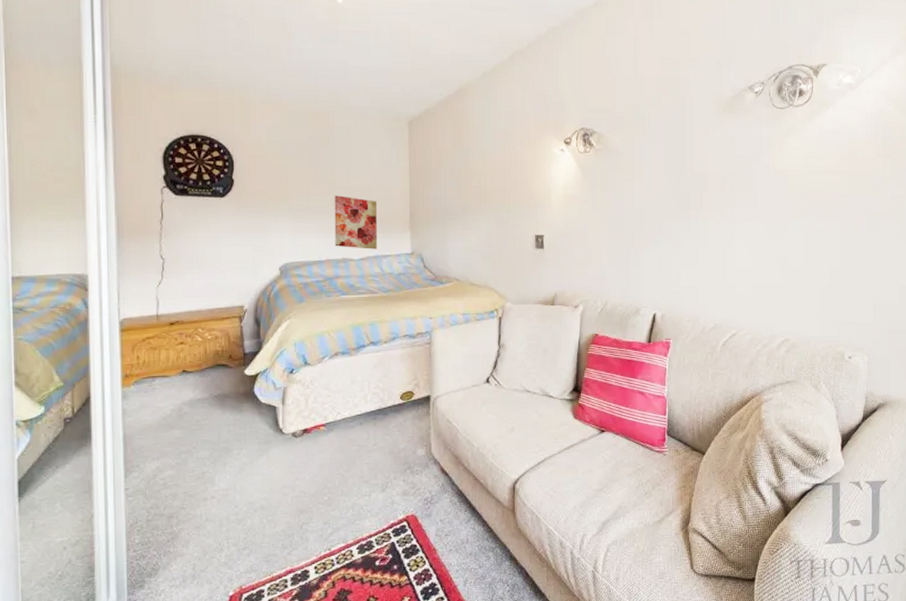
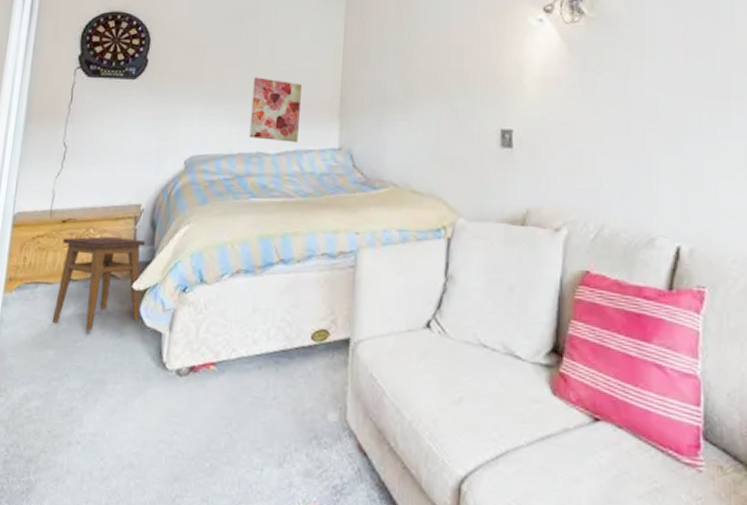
stool: none [173,334,255,412] -> present [52,236,146,332]

